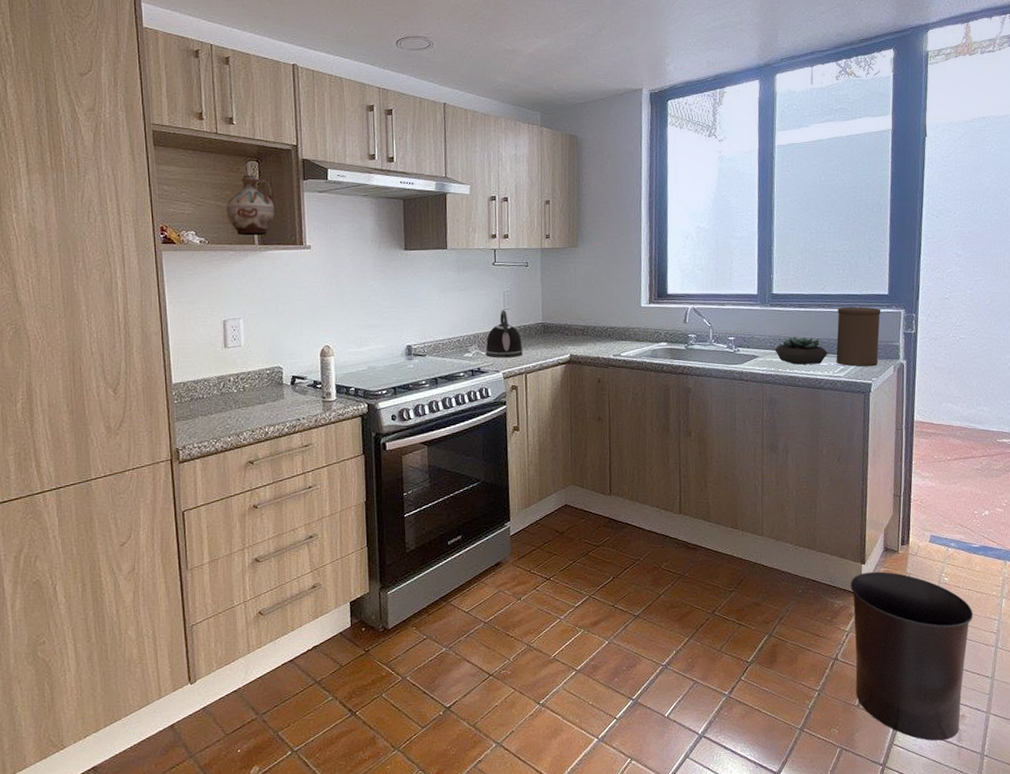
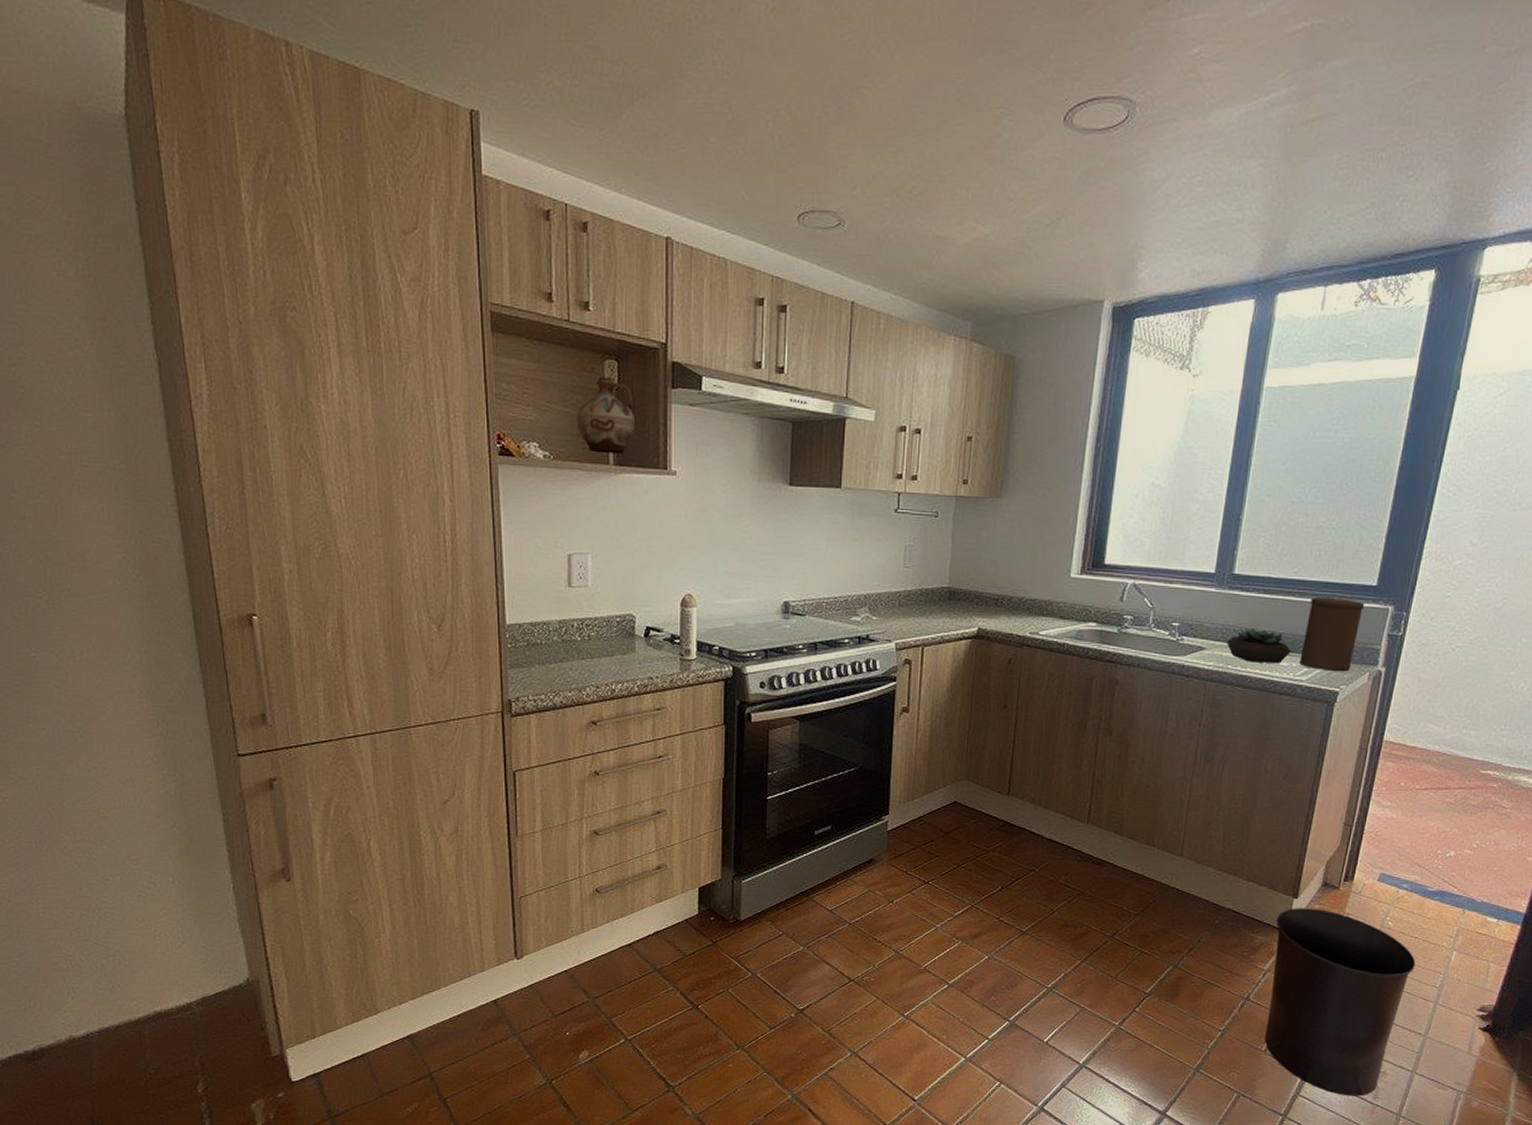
kettle: present [485,310,524,358] -> none [877,568,923,626]

